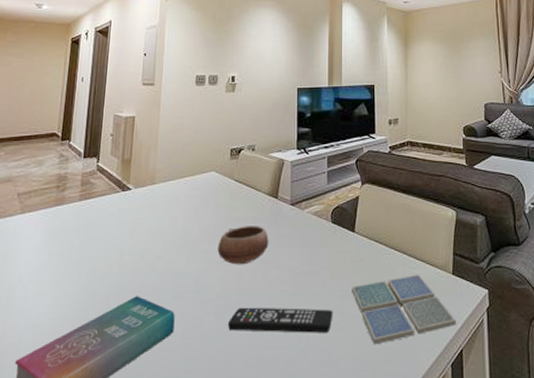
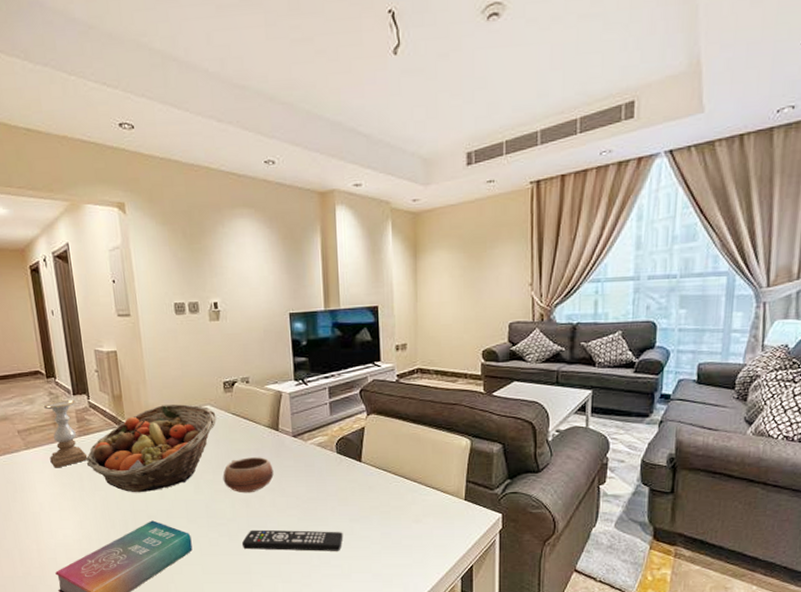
candle holder: none [43,163,85,235] -> present [43,400,88,468]
fruit basket: none [81,170,221,264] -> present [86,404,217,493]
drink coaster: present [351,274,457,345] -> none [360,500,468,561]

